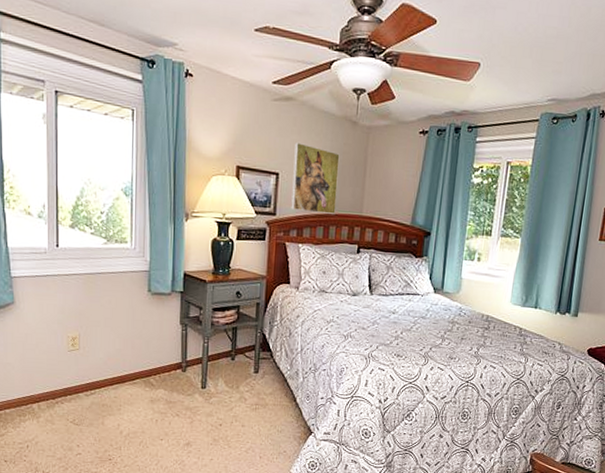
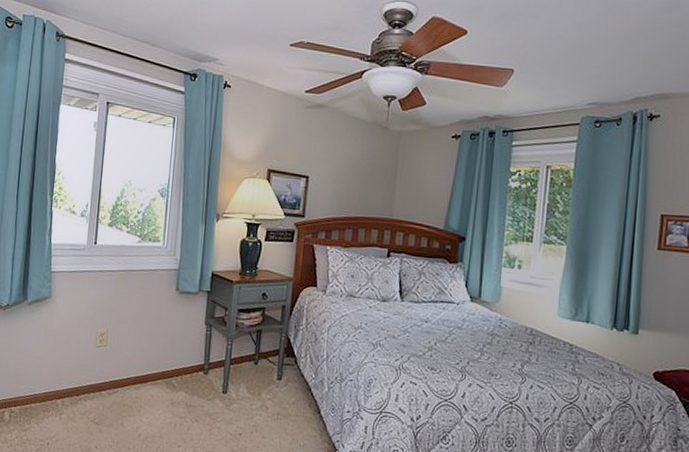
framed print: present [291,142,340,214] -> none [320,146,370,217]

